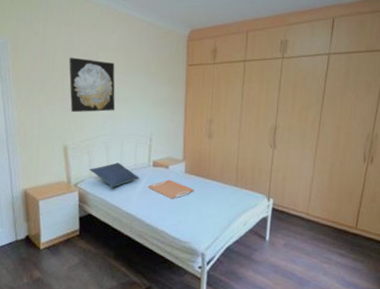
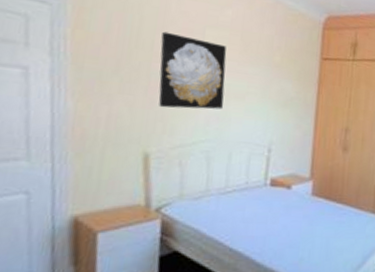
pillow: present [89,162,140,188] -> none [180,179,252,215]
serving tray: present [147,180,194,199] -> none [261,203,322,230]

